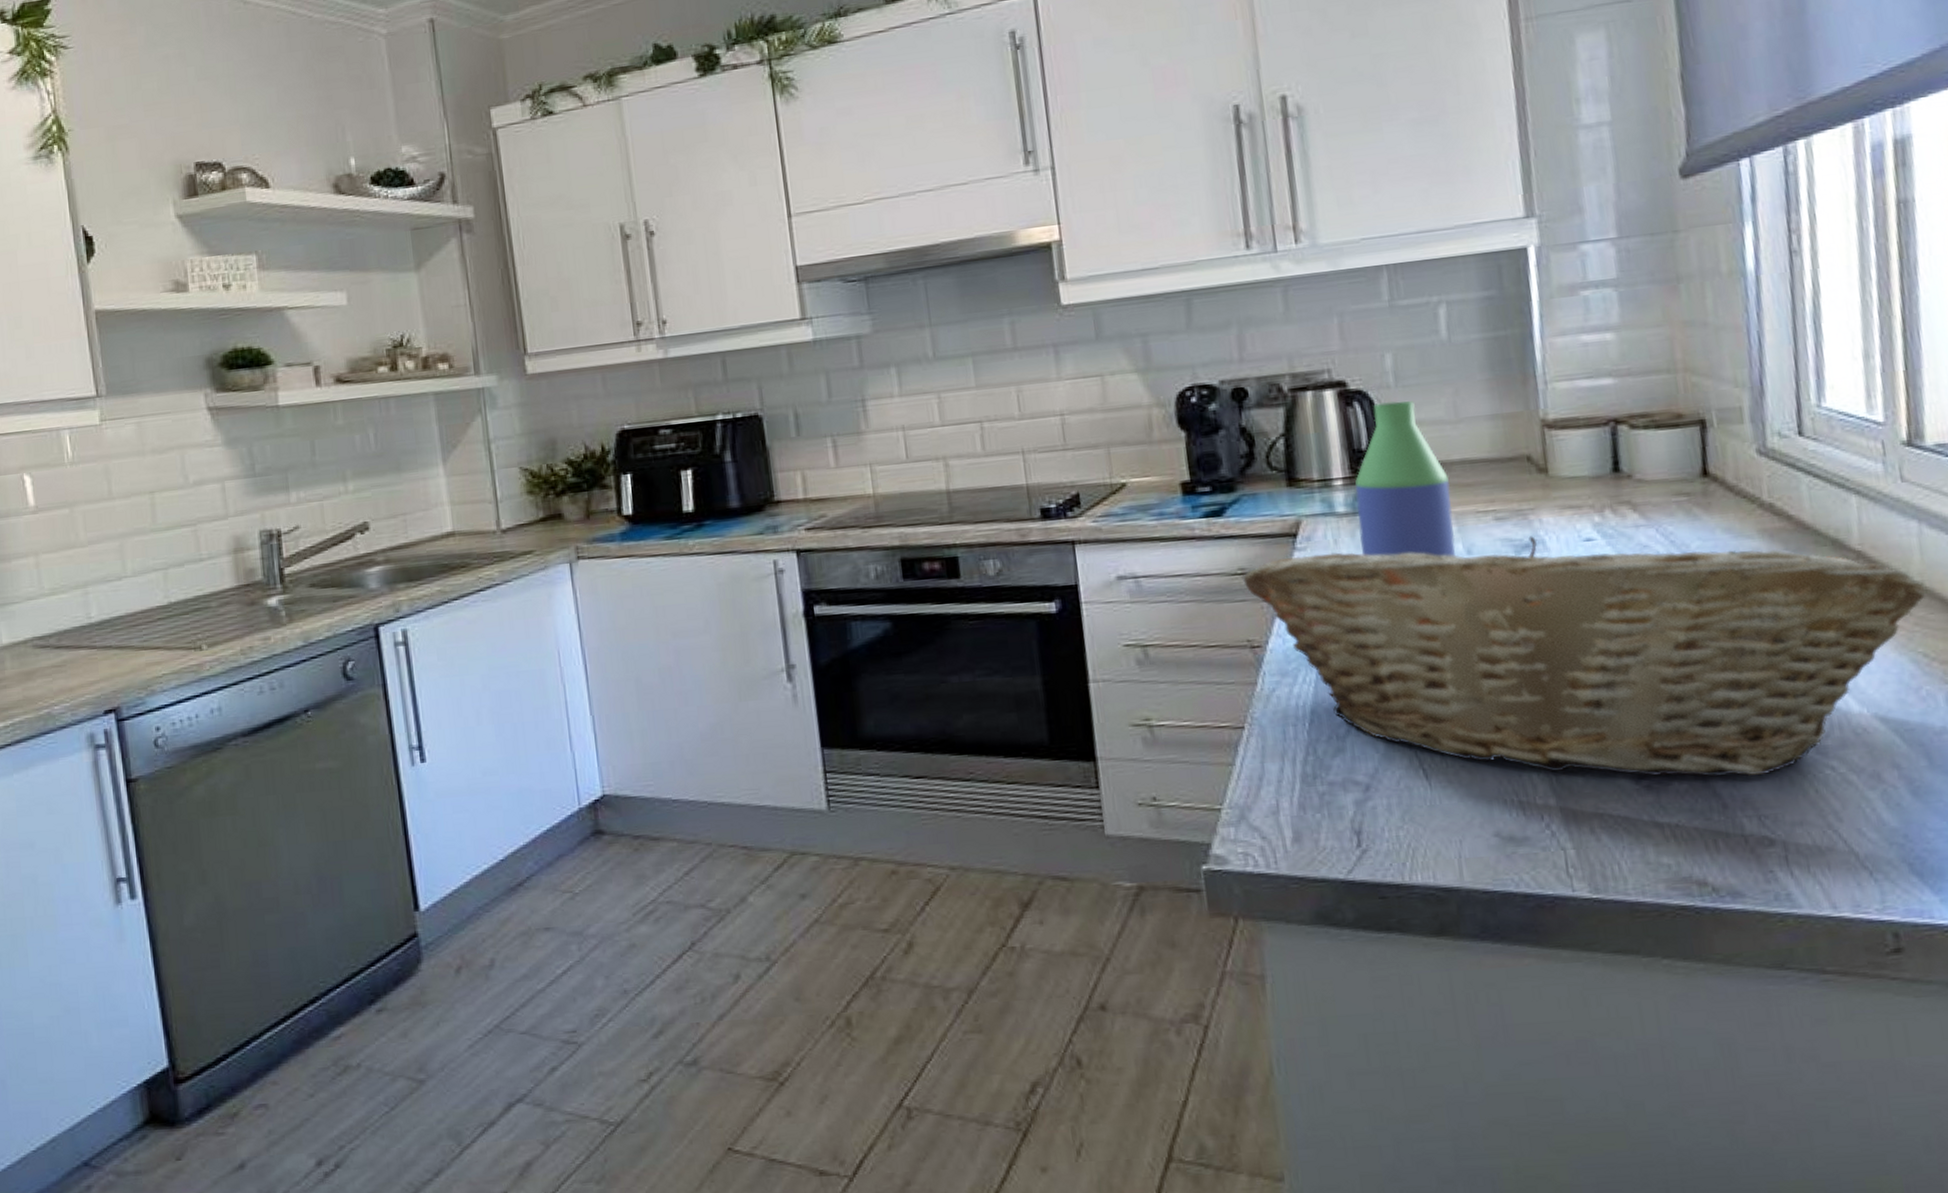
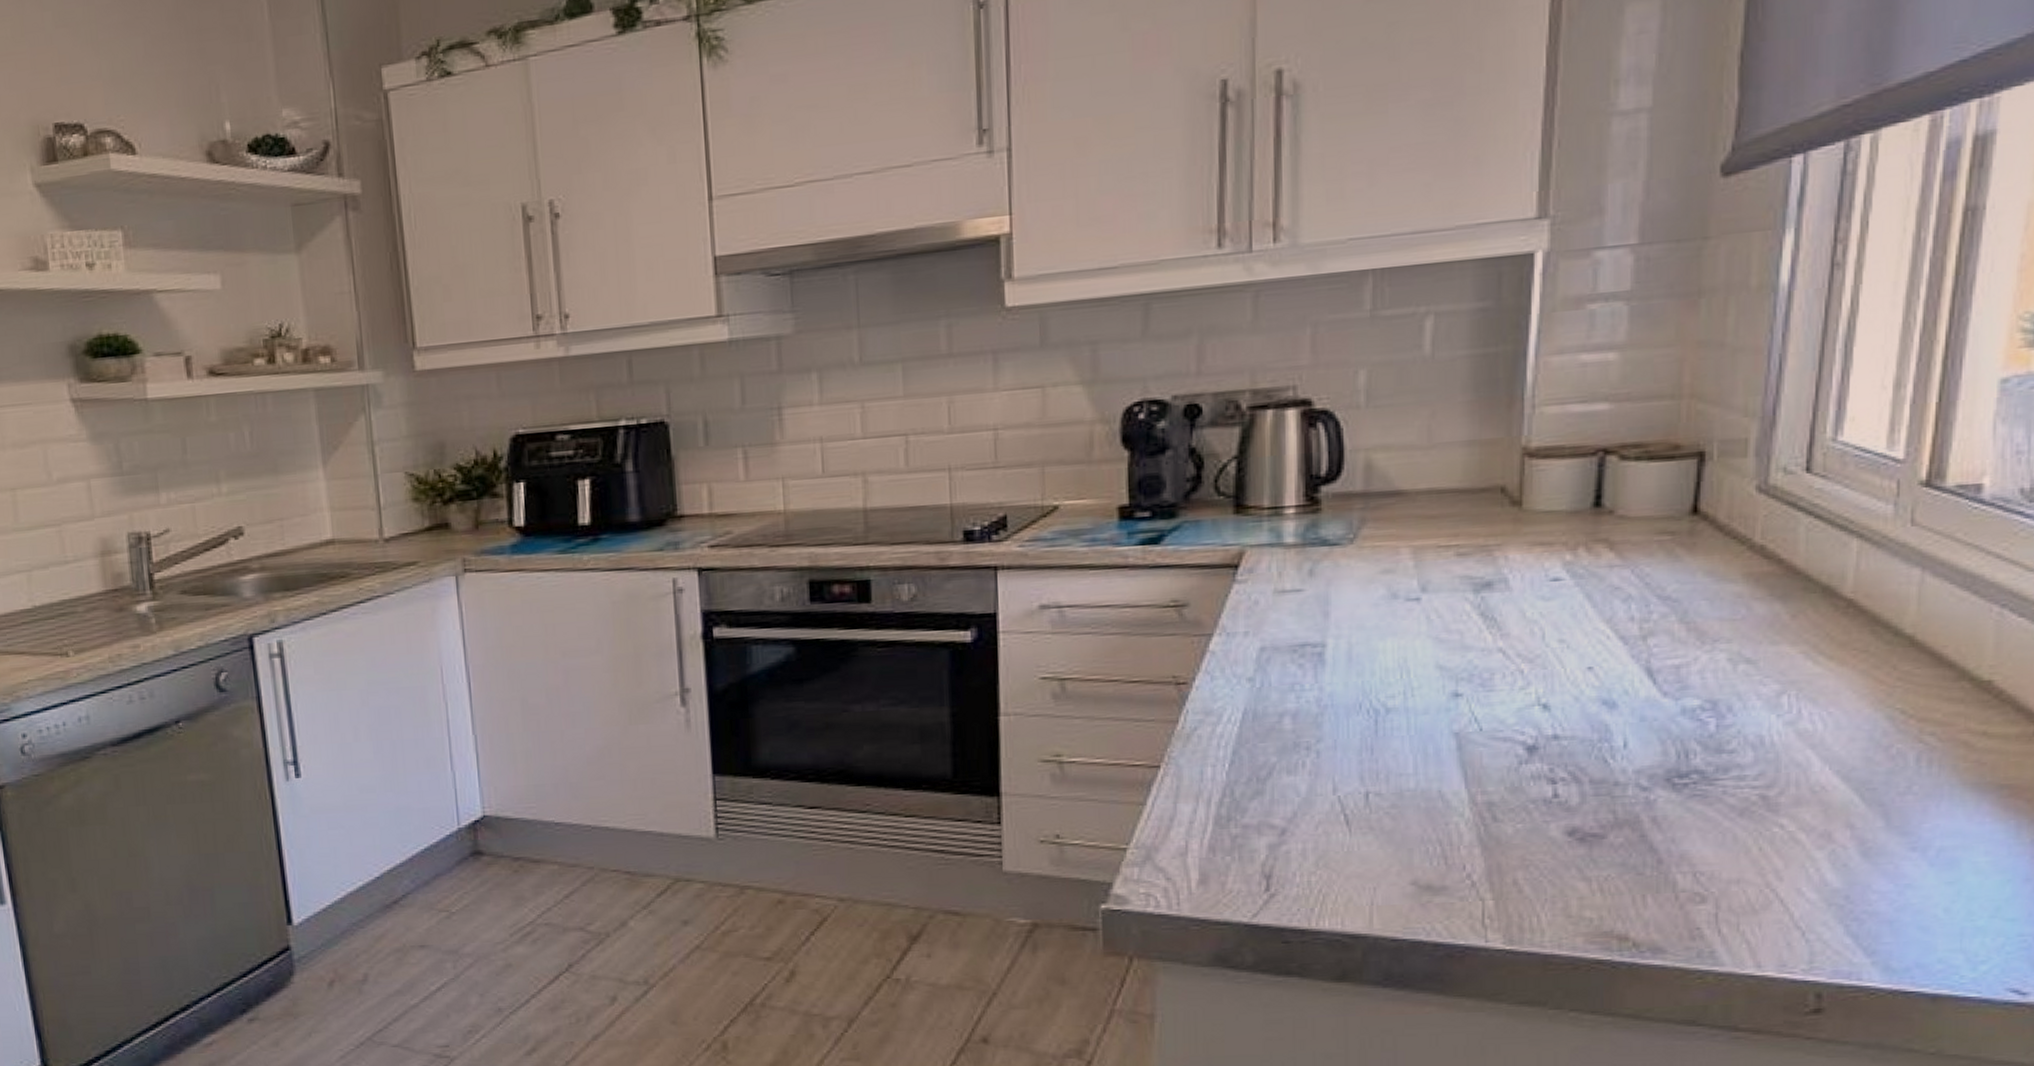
fruit basket: present [1243,536,1925,777] -> none [1175,574,1914,832]
bottle: present [1355,401,1456,557] -> none [1306,423,1412,594]

